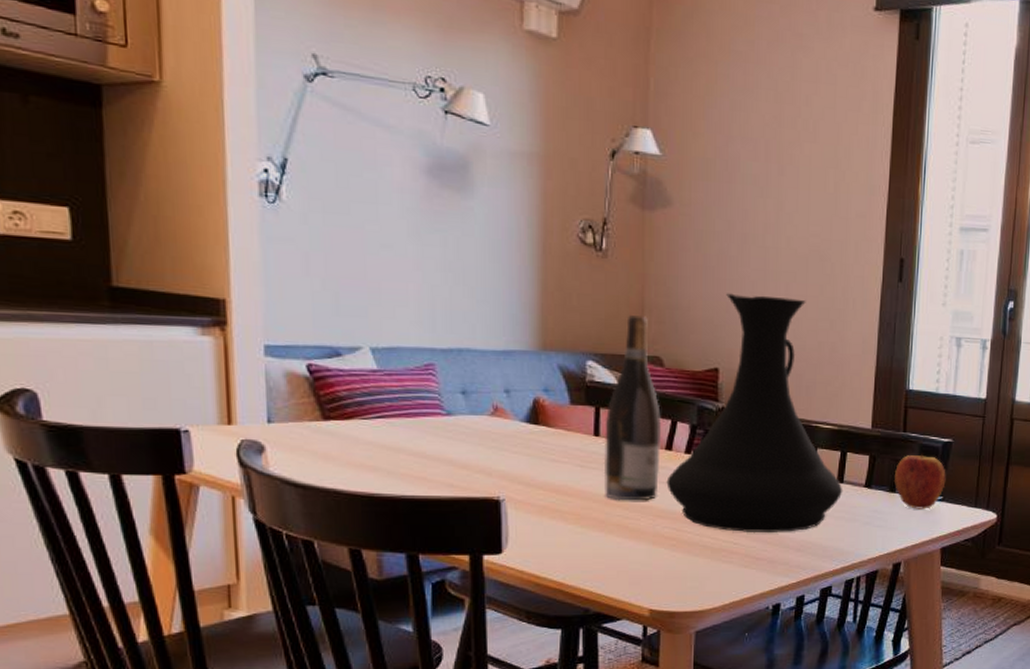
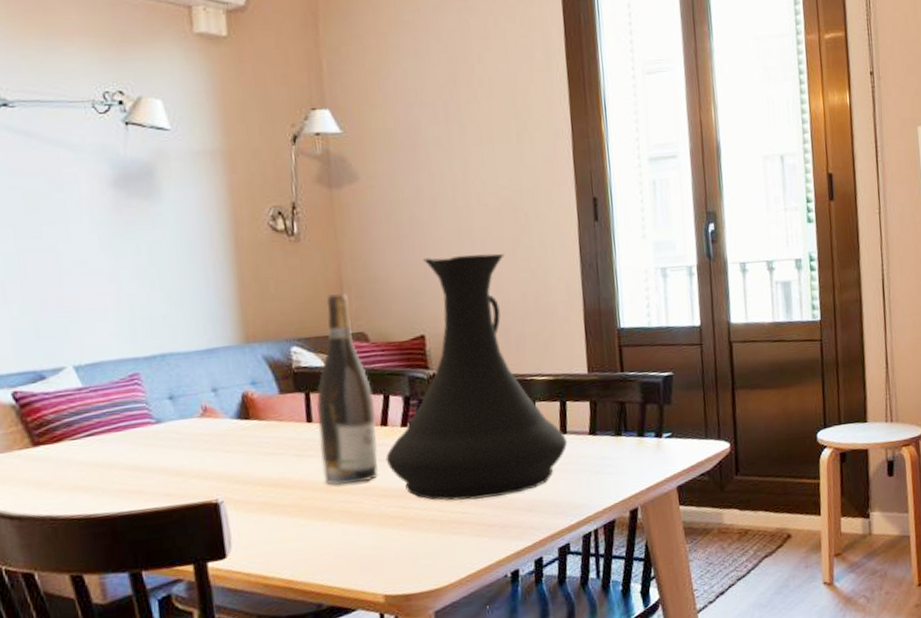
apple: present [895,453,946,509] -> none [618,391,672,450]

